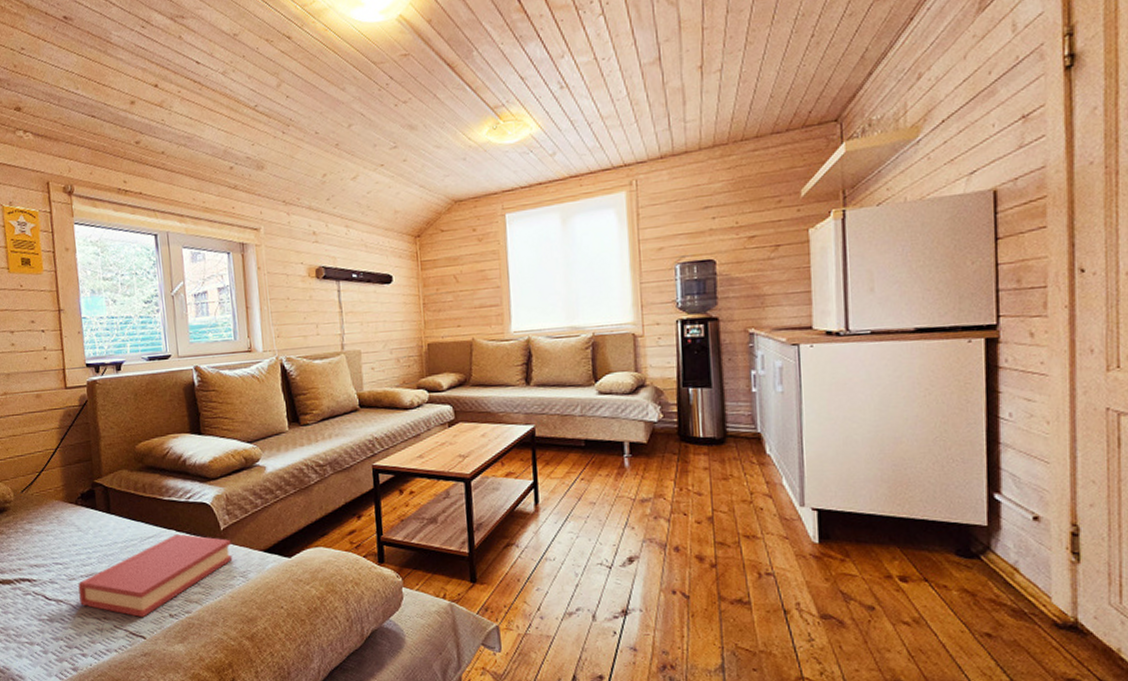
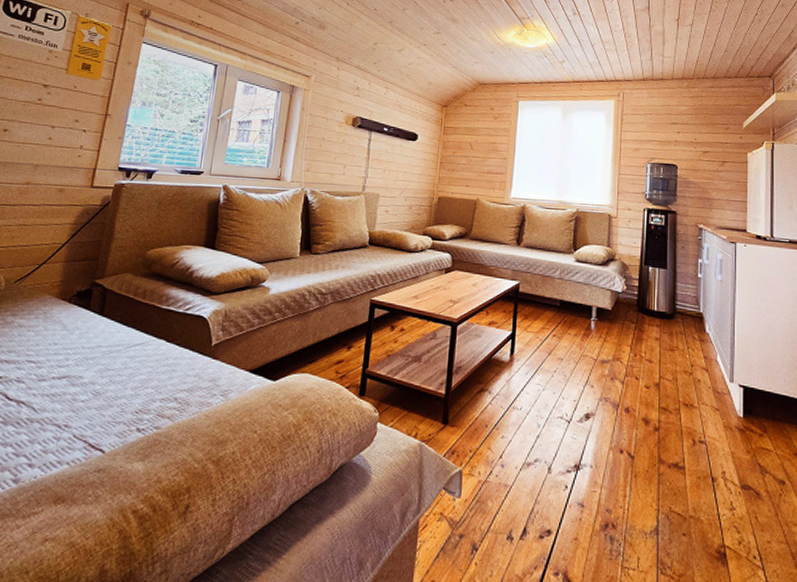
hardback book: present [78,533,233,618] -> none [43,344,219,430]

